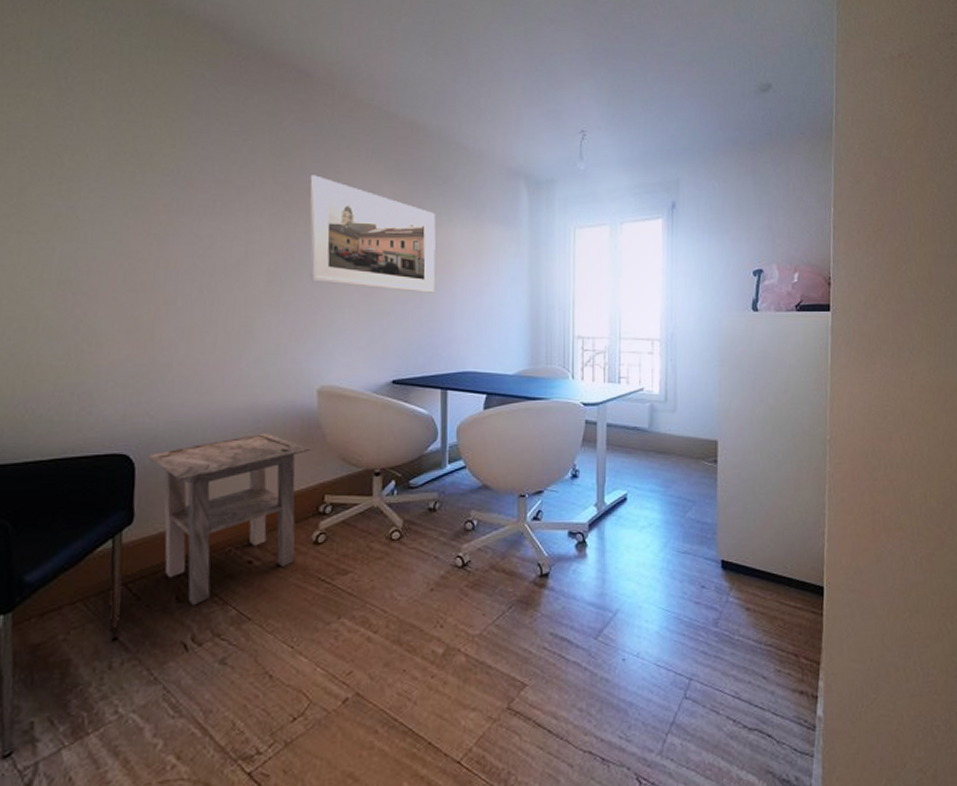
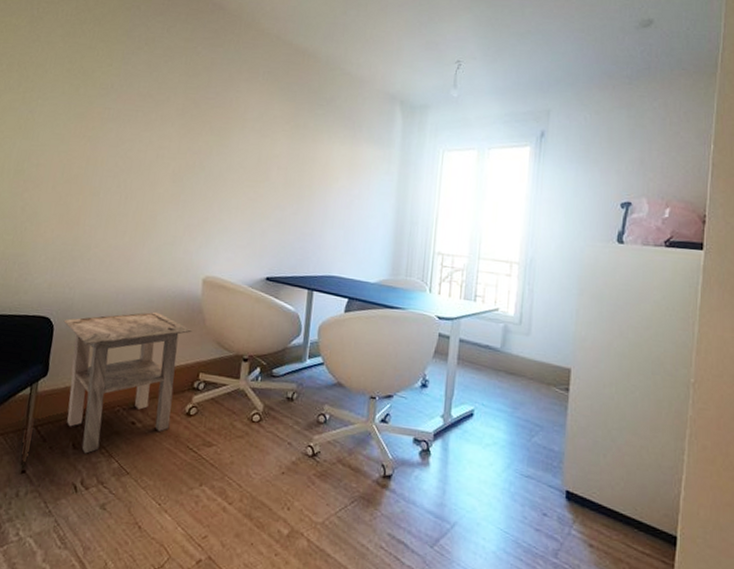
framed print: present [310,175,436,293] -> none [206,93,318,202]

